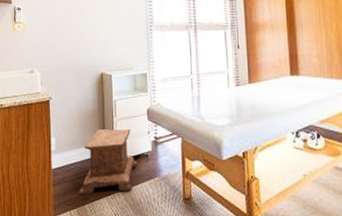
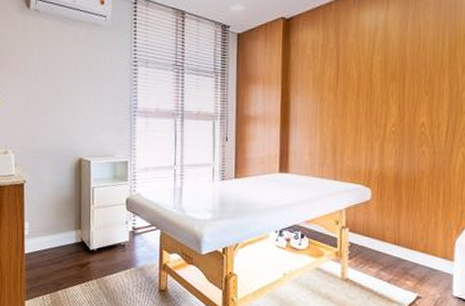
stool: present [79,129,137,195] -> none [52,217,113,282]

